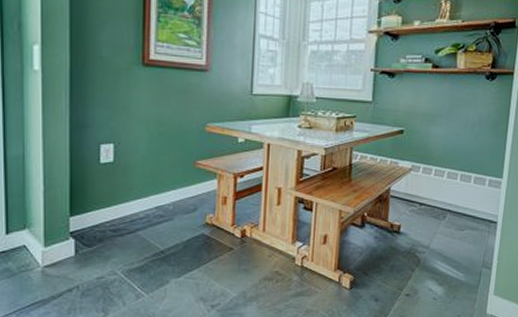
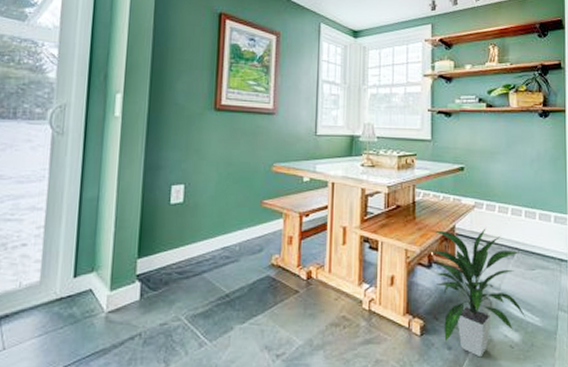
indoor plant: none [361,190,452,308] -> present [427,228,526,358]

